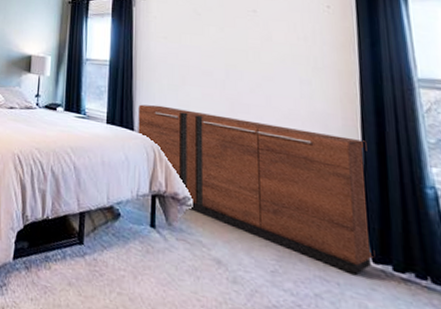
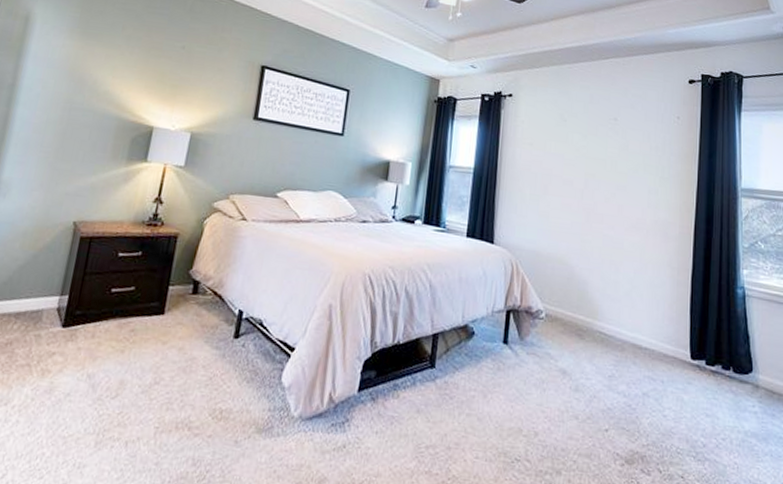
cabinet: present [138,104,375,276] -> none [497,215,697,373]

